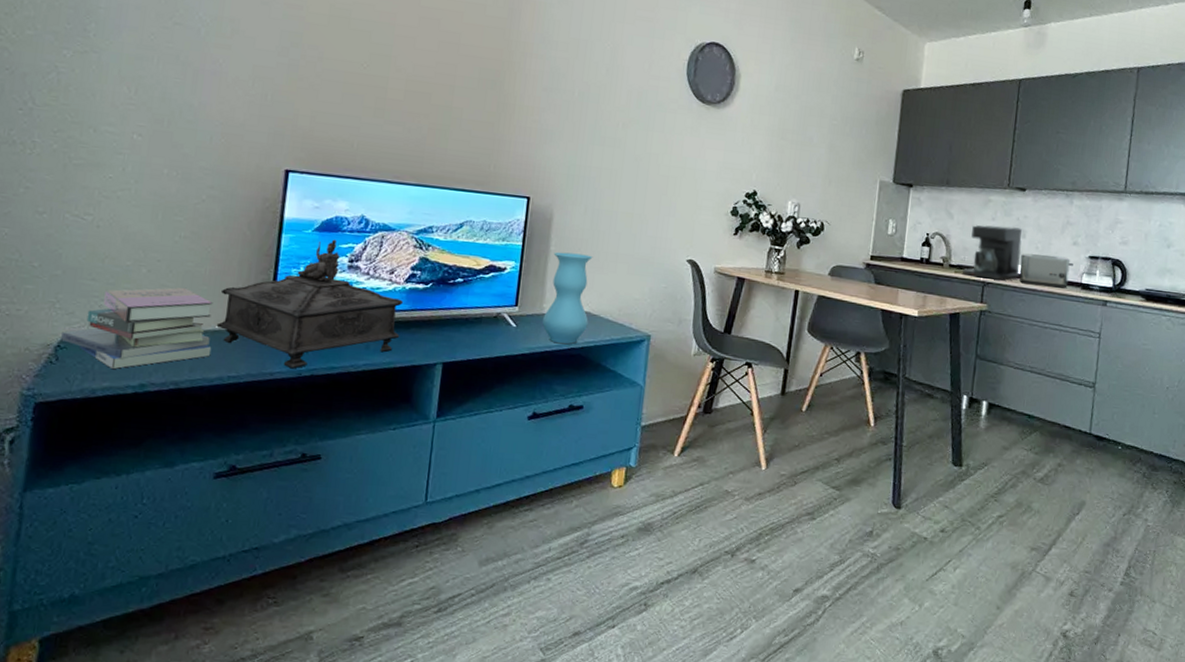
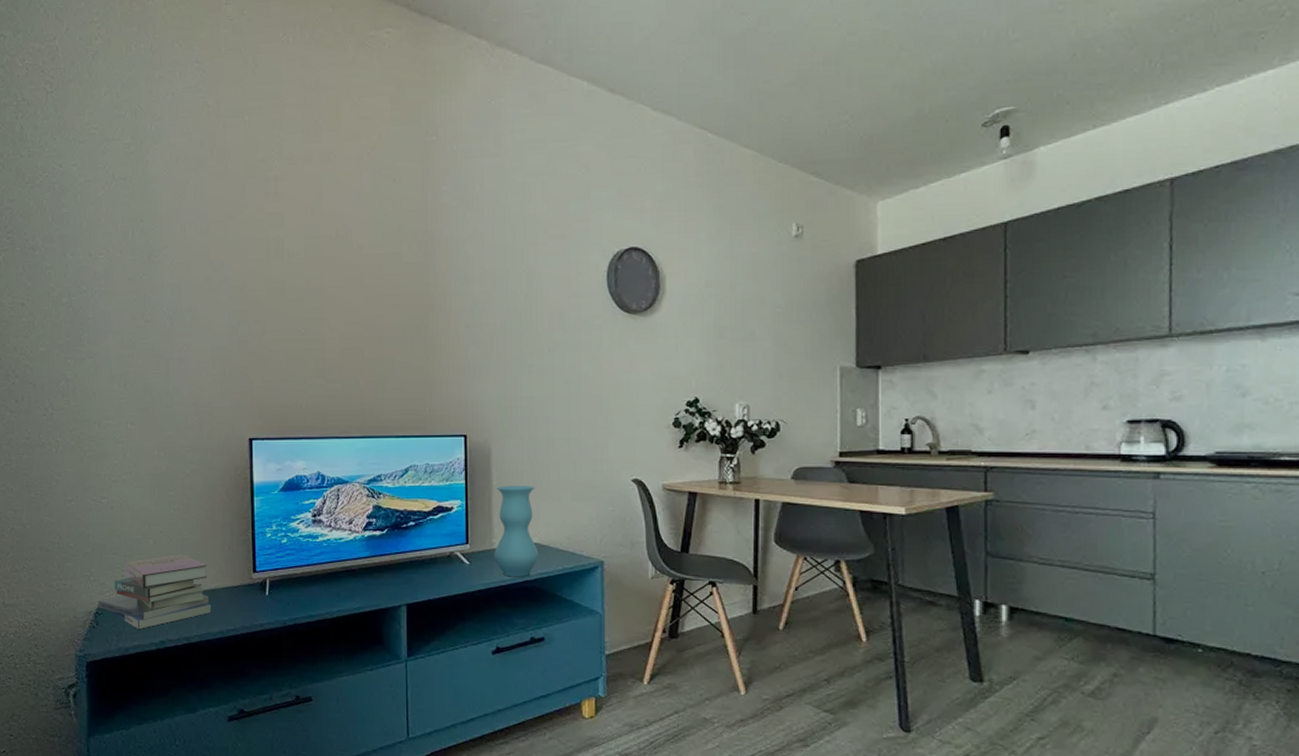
decorative box: present [216,239,404,369] -> none [211,497,365,619]
coffee maker: present [962,225,1022,281] -> none [957,397,1033,464]
toaster: present [1019,253,1073,288] -> none [1032,425,1106,464]

